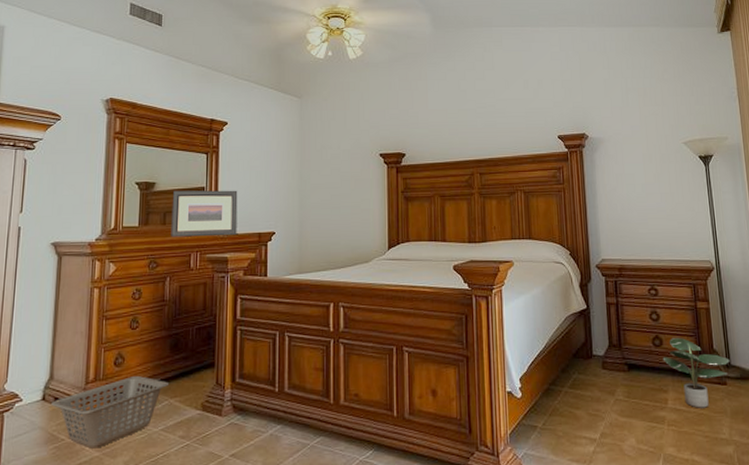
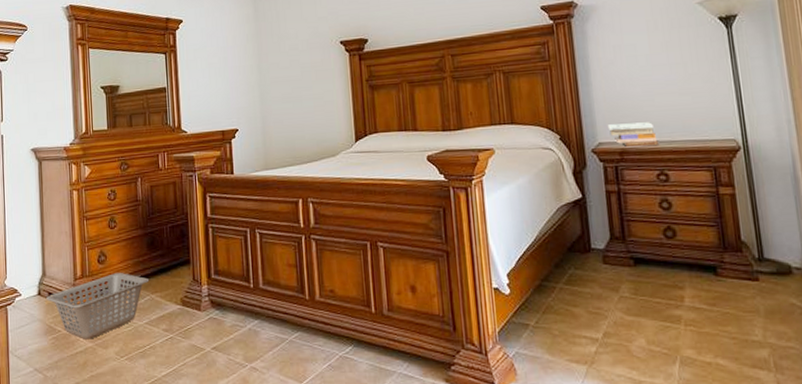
picture frame: present [171,190,238,237] -> none [136,88,201,139]
books: none [609,243,650,264] -> present [607,122,658,147]
potted plant: present [662,337,730,408] -> none [676,227,763,307]

